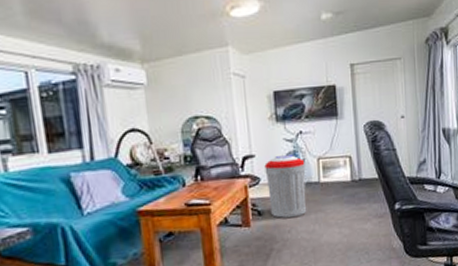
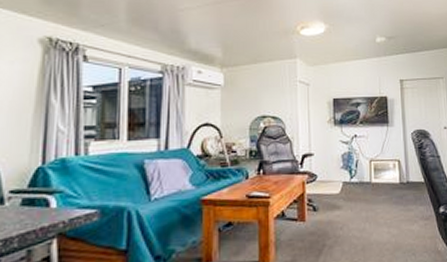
trash can: present [264,155,307,219] -> none [322,156,359,216]

